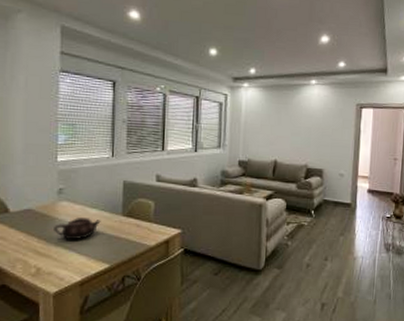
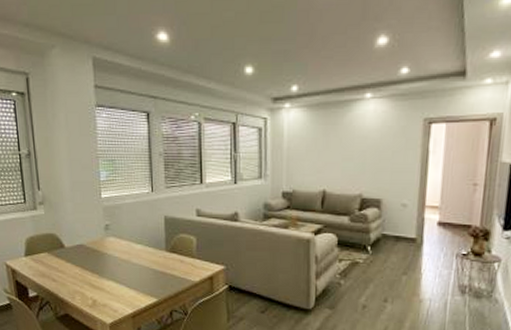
teapot: present [54,218,101,240] -> none [104,253,146,275]

